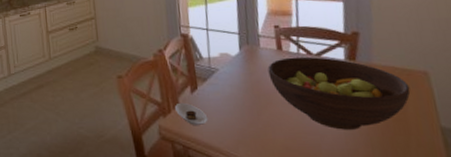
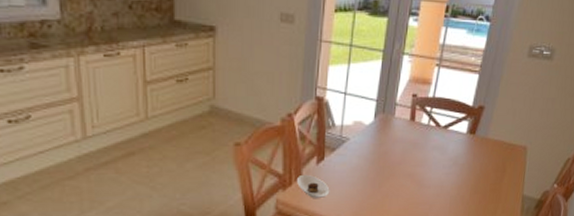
fruit bowl: present [267,56,411,130] -> none [397,128,510,200]

